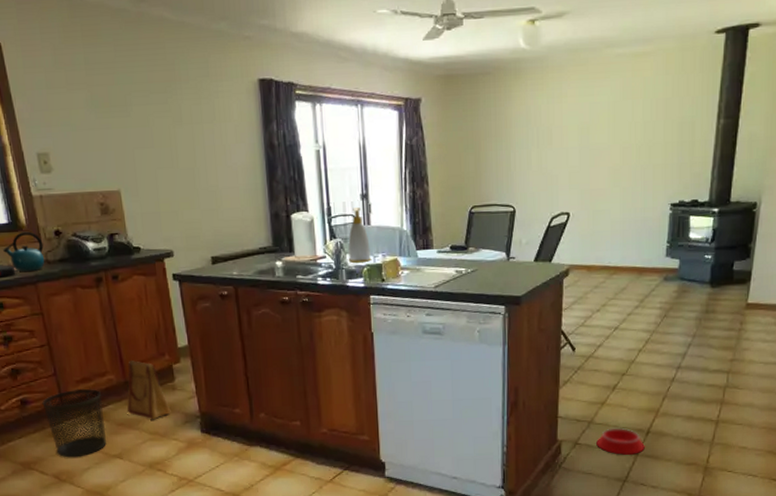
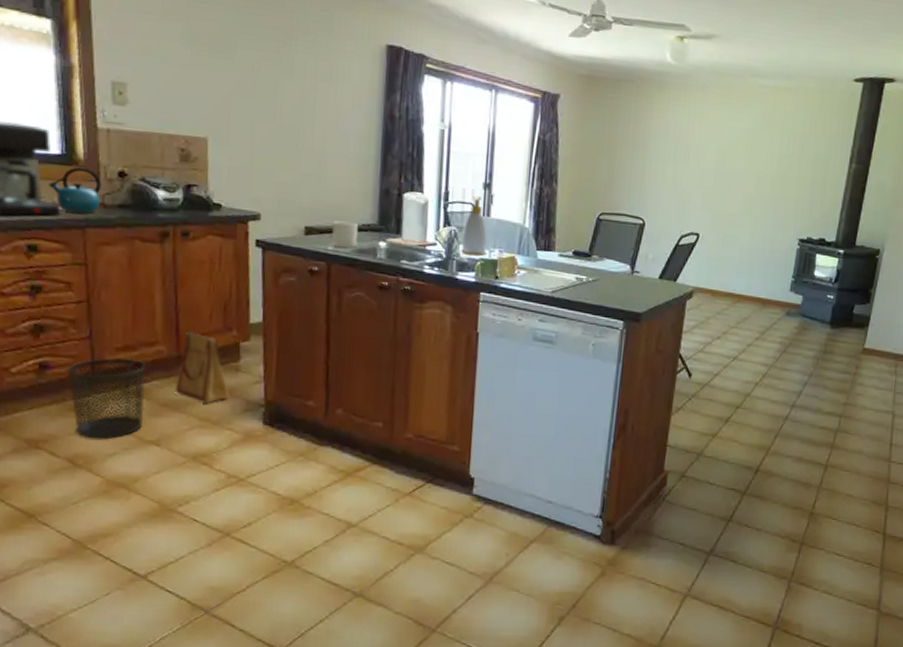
mug: none [234,247,258,272] -> present [332,220,359,249]
pet bowl: present [596,428,645,455] -> none [704,463,753,493]

